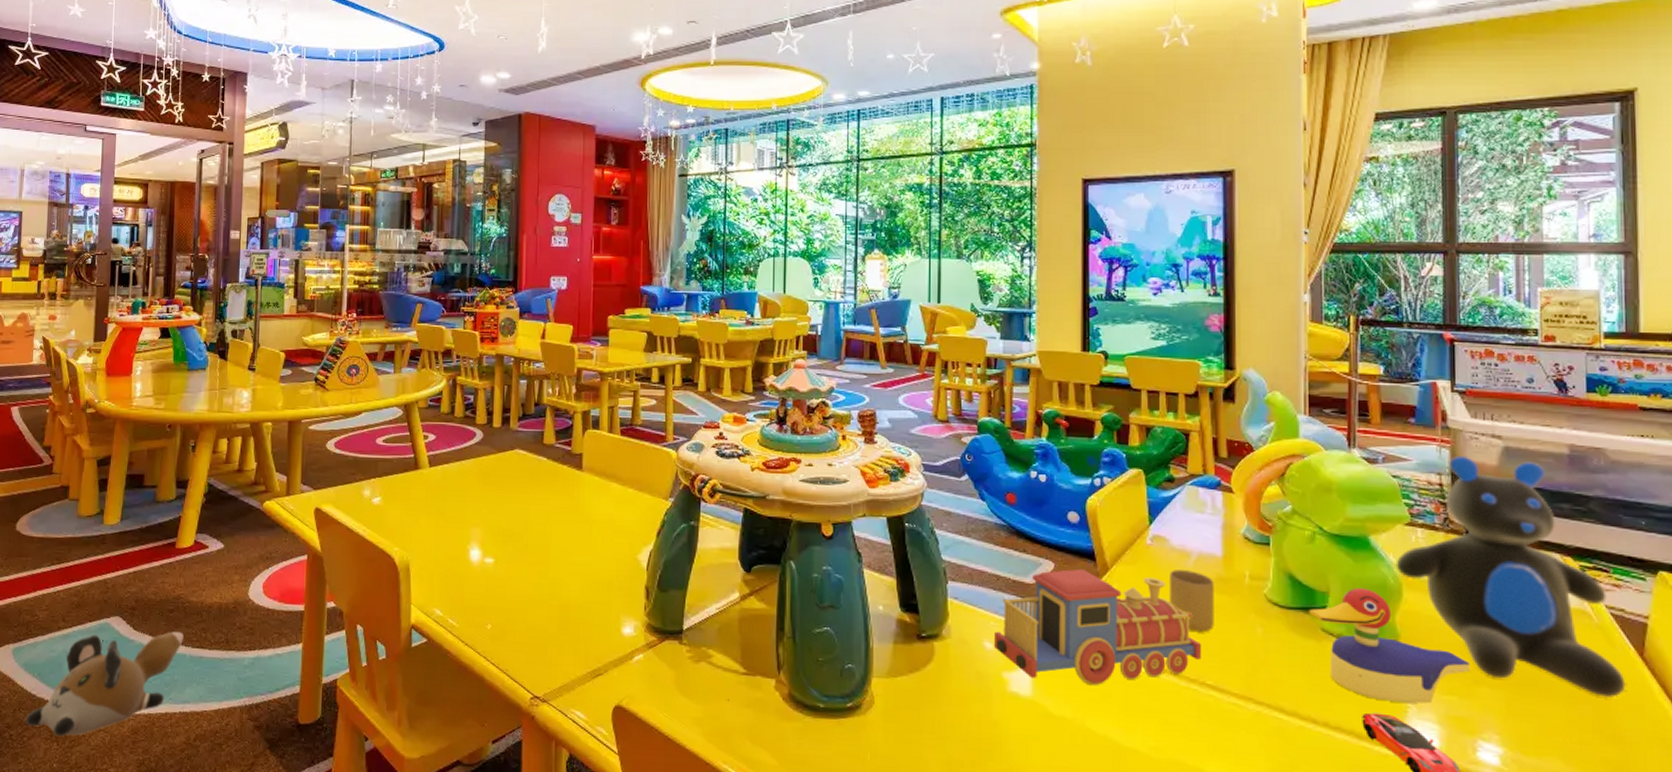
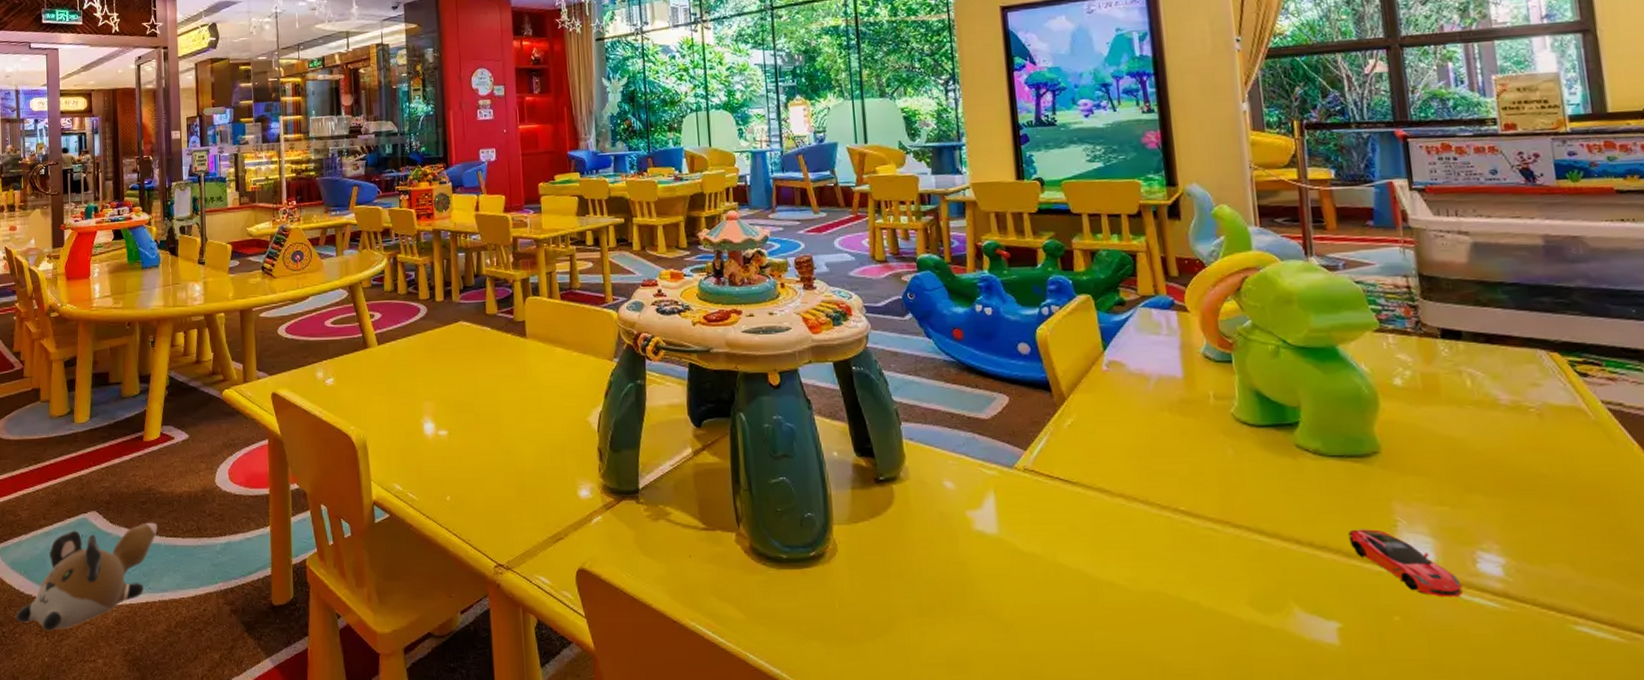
toy train: present [993,568,1202,686] -> none [953,400,1172,519]
cup: present [1168,570,1214,632] -> none [1129,394,1182,456]
toy duck: present [1308,587,1470,704] -> none [1280,399,1460,516]
stuffed animal: present [1396,456,1626,697] -> none [1368,256,1633,497]

